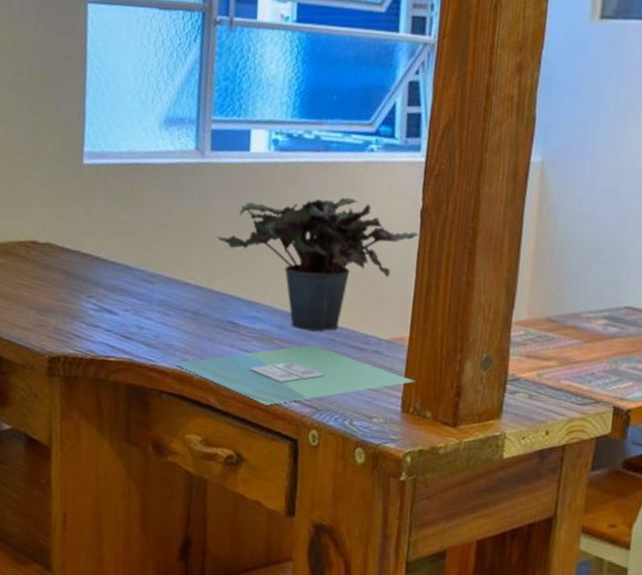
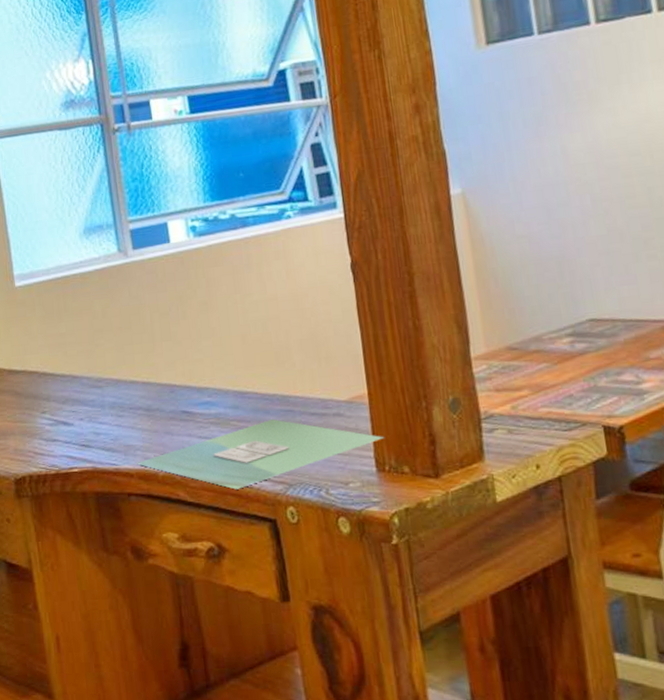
potted plant: present [216,197,418,331] -> none [154,267,354,407]

